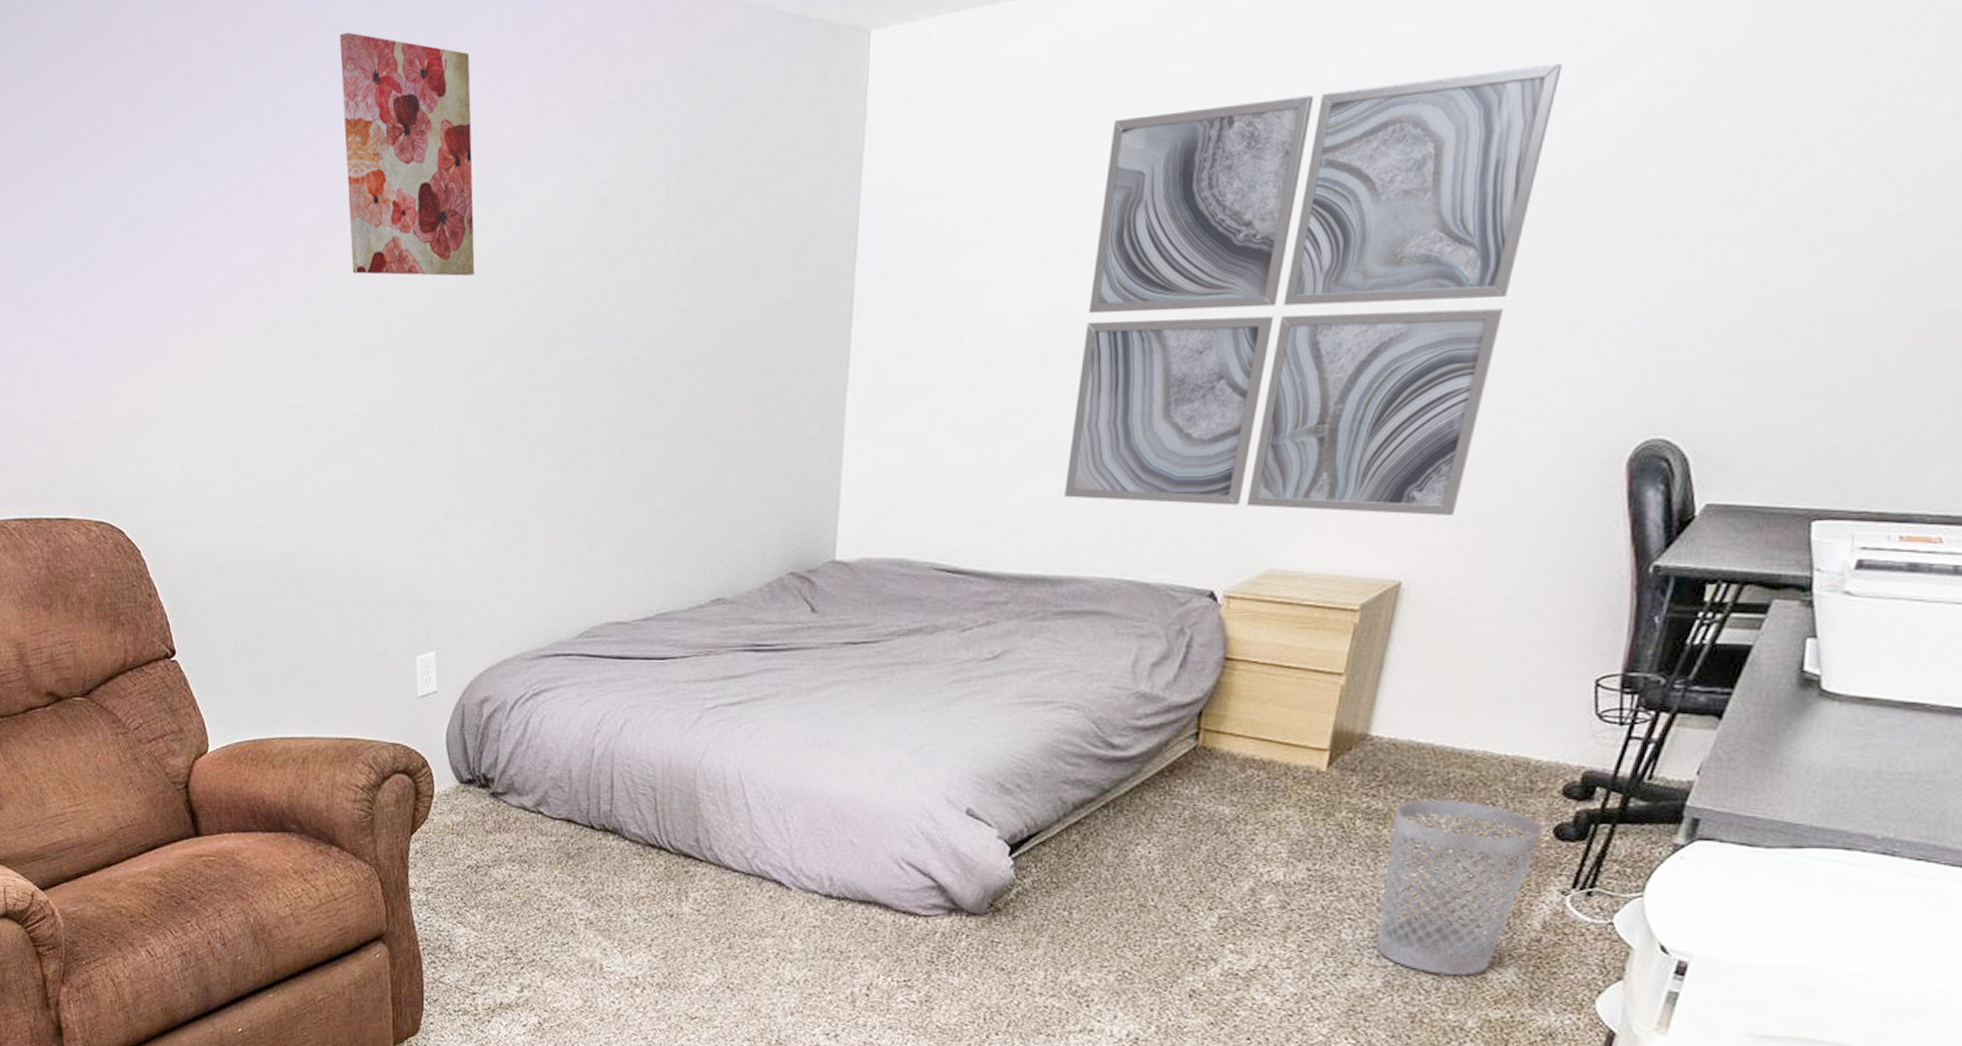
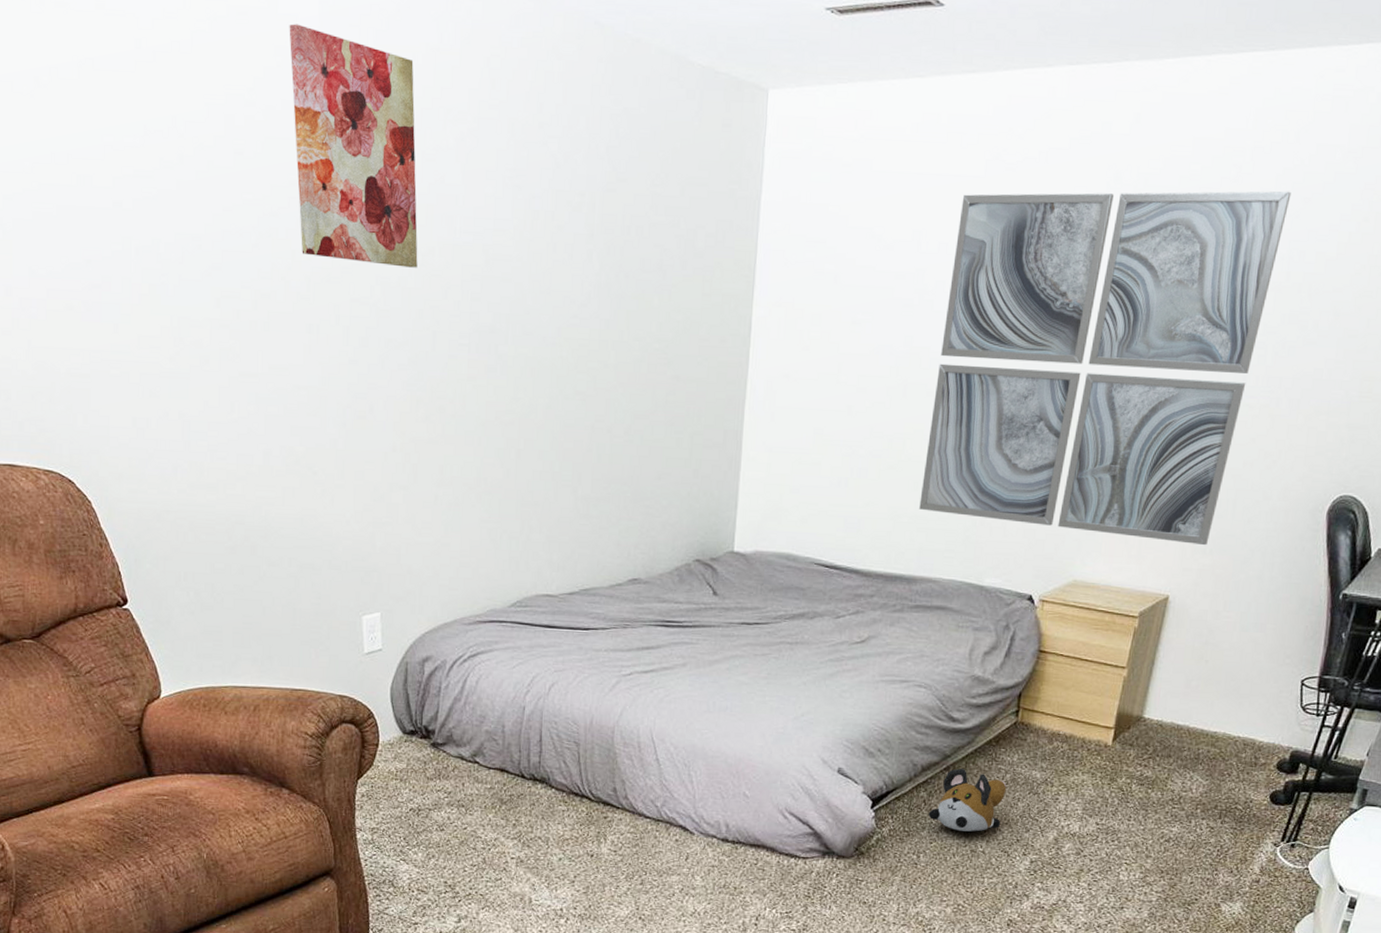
plush toy: none [1083,805,1185,882] -> present [928,768,1007,832]
wastebasket: present [1376,799,1544,977] -> none [1144,769,1263,910]

